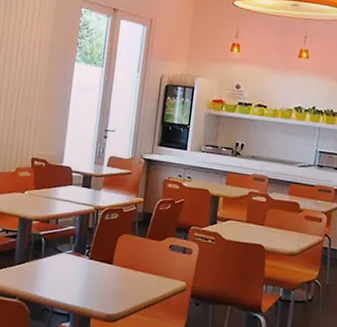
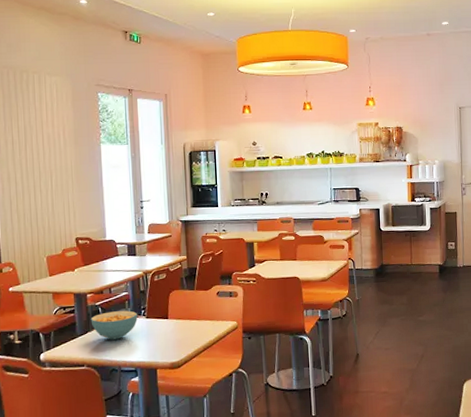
cereal bowl: none [31,244,81,277] -> present [90,310,138,340]

